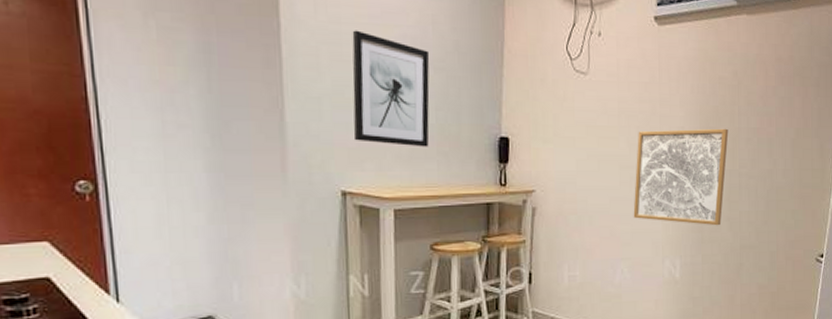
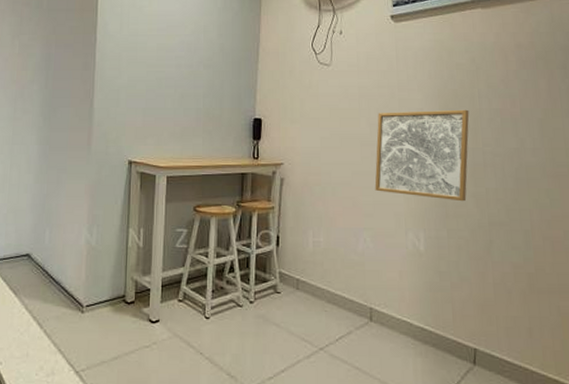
wall art: present [352,30,430,147] -> none [140,40,201,127]

